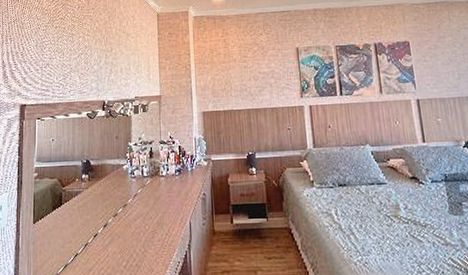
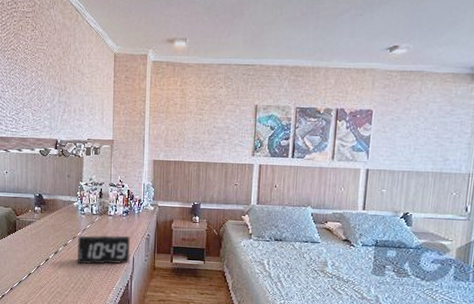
alarm clock: none [128,197,187,237] -> present [77,235,131,265]

